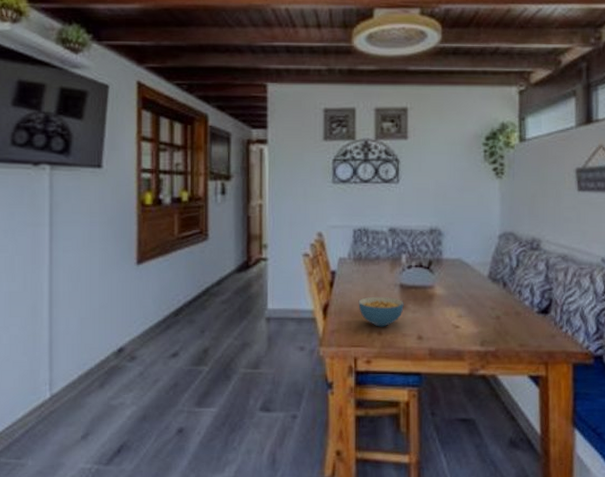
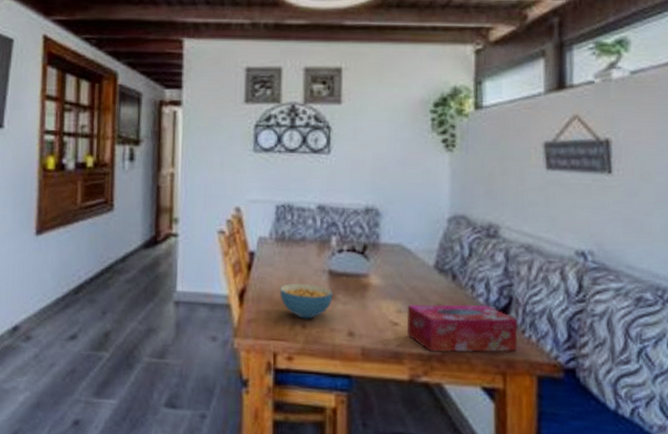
tissue box: none [466,307,557,349] -> present [407,304,518,353]

